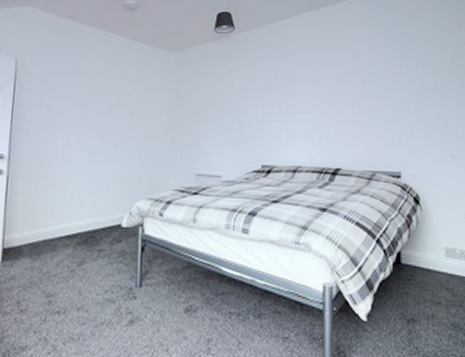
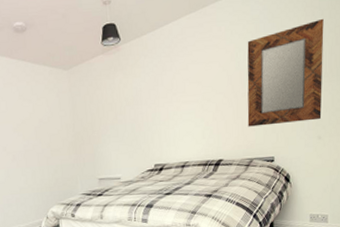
home mirror: none [370,30,455,136] -> present [247,18,324,127]

